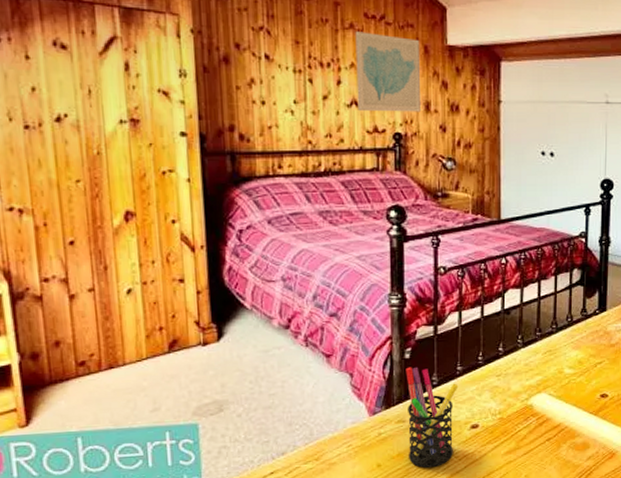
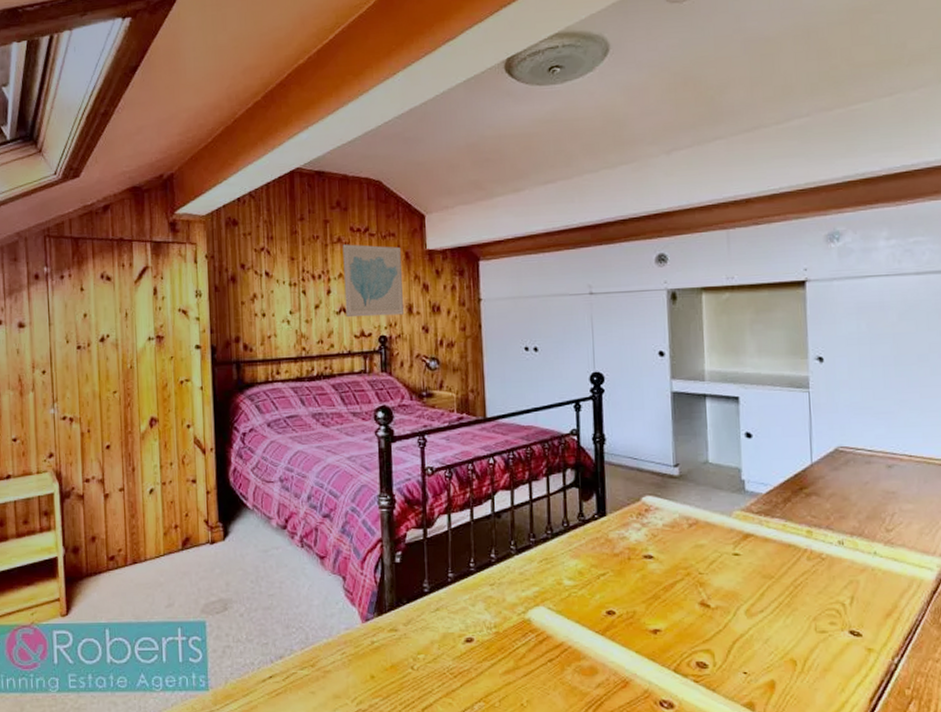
pen holder: present [405,367,459,468] -> none [396,572,451,683]

